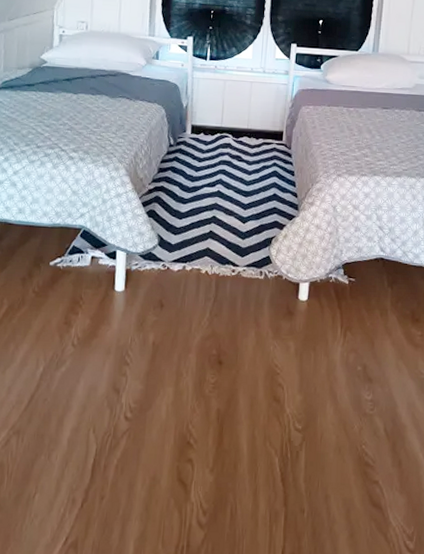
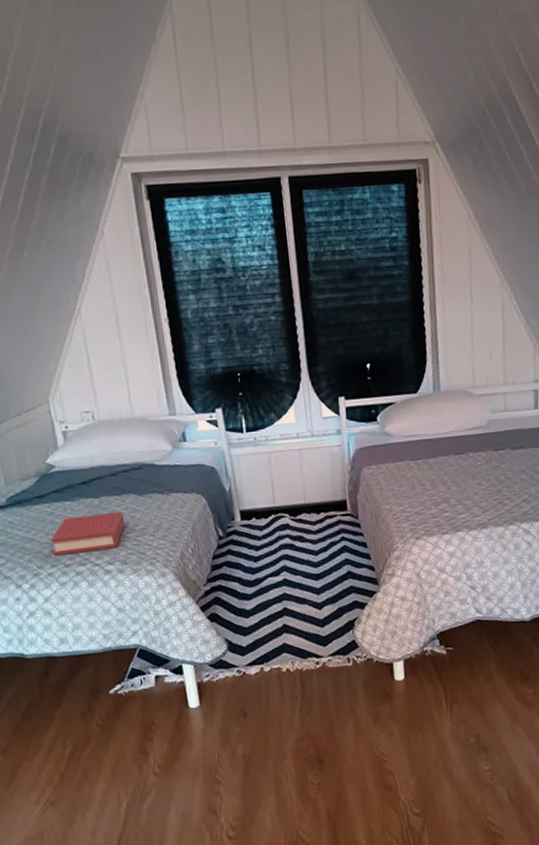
hardback book: none [29,106,95,139] -> present [50,512,125,556]

